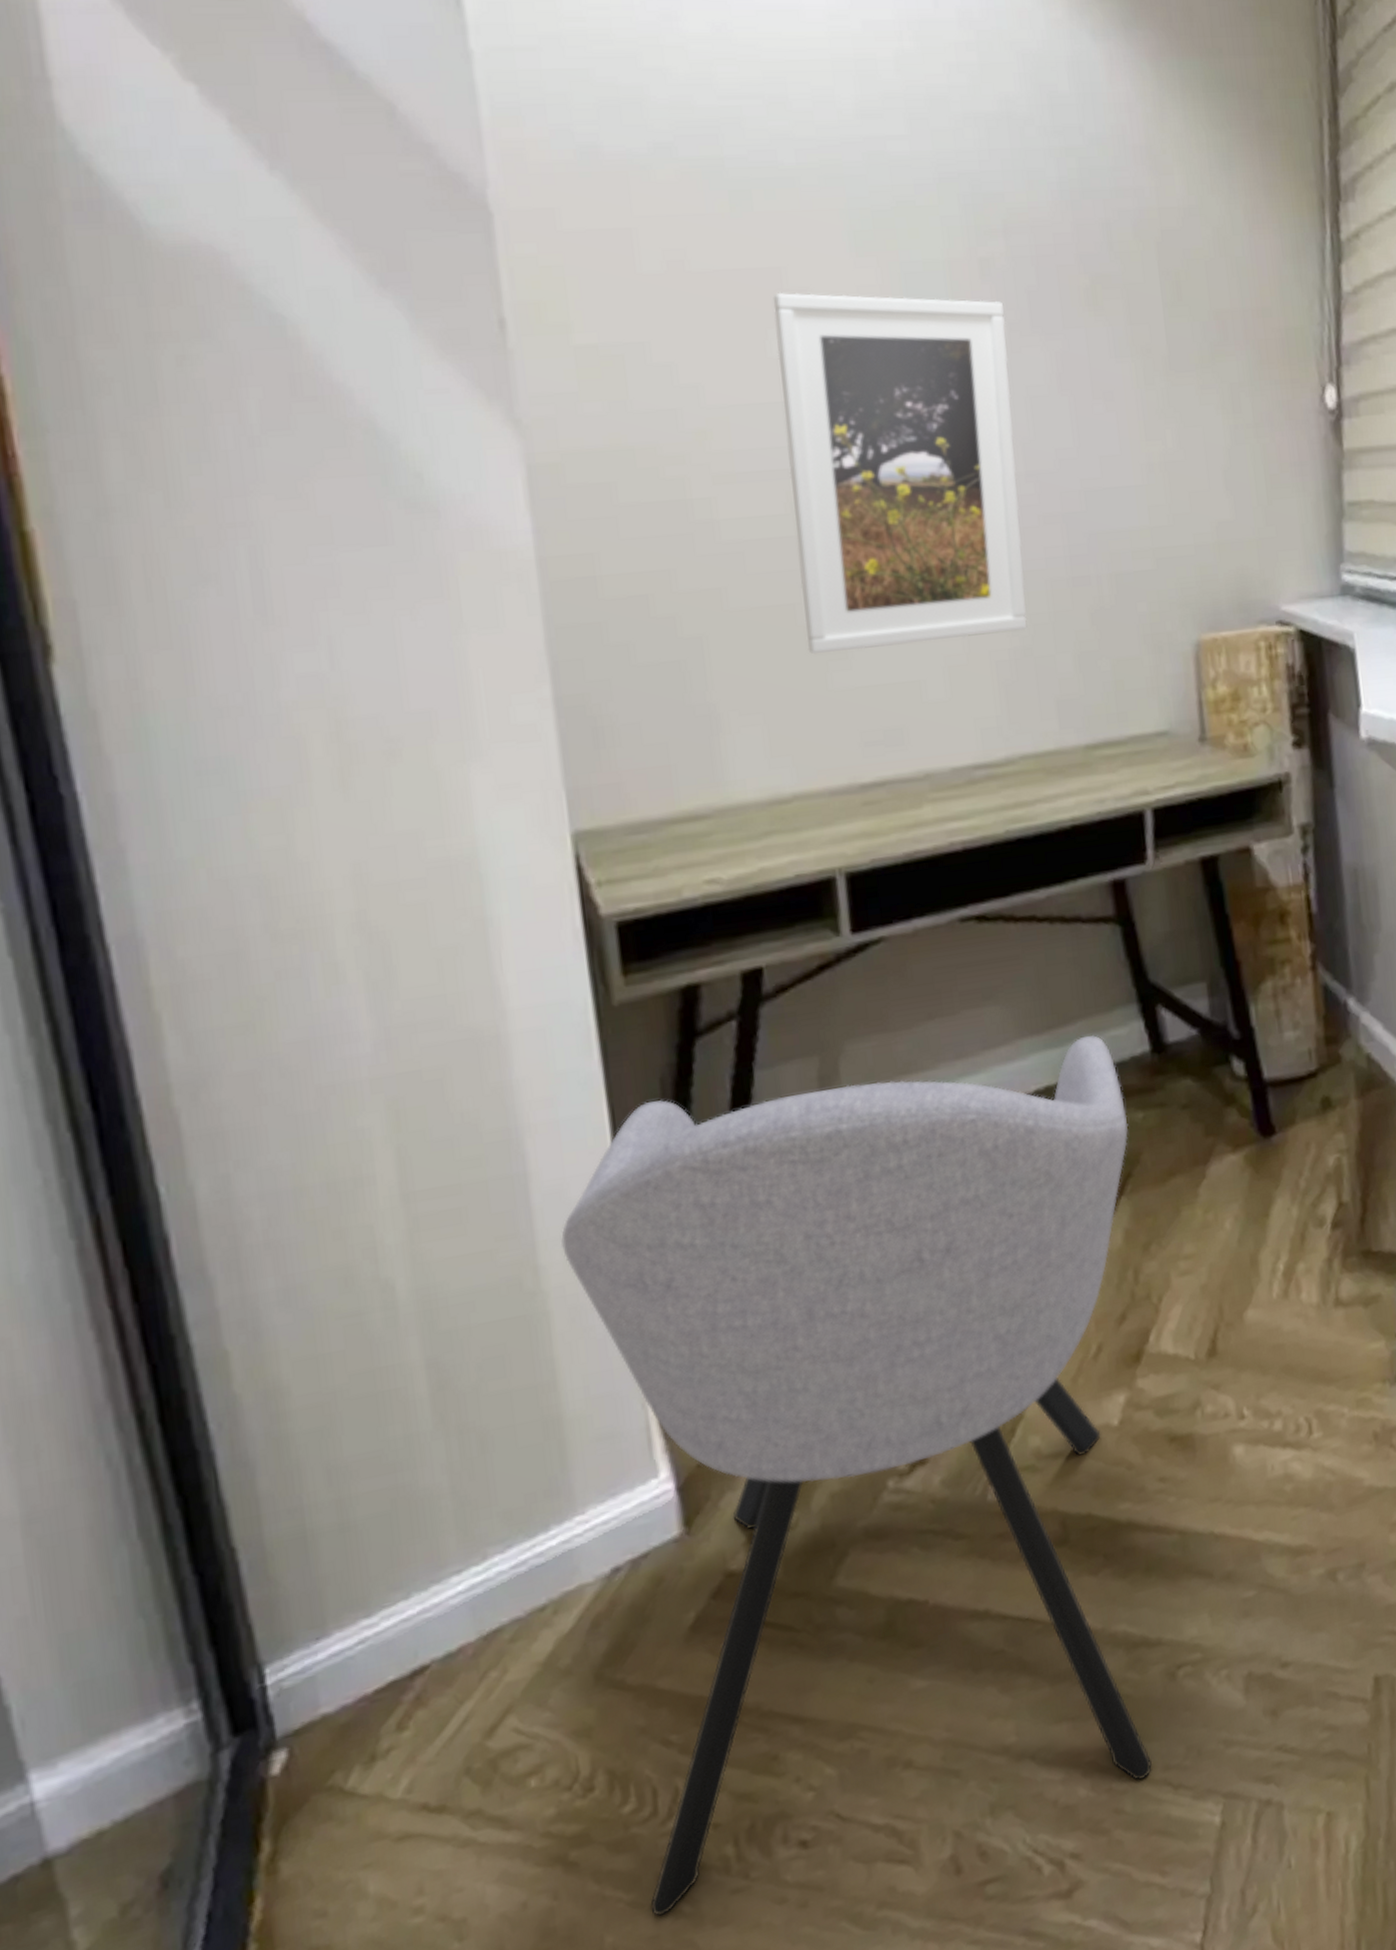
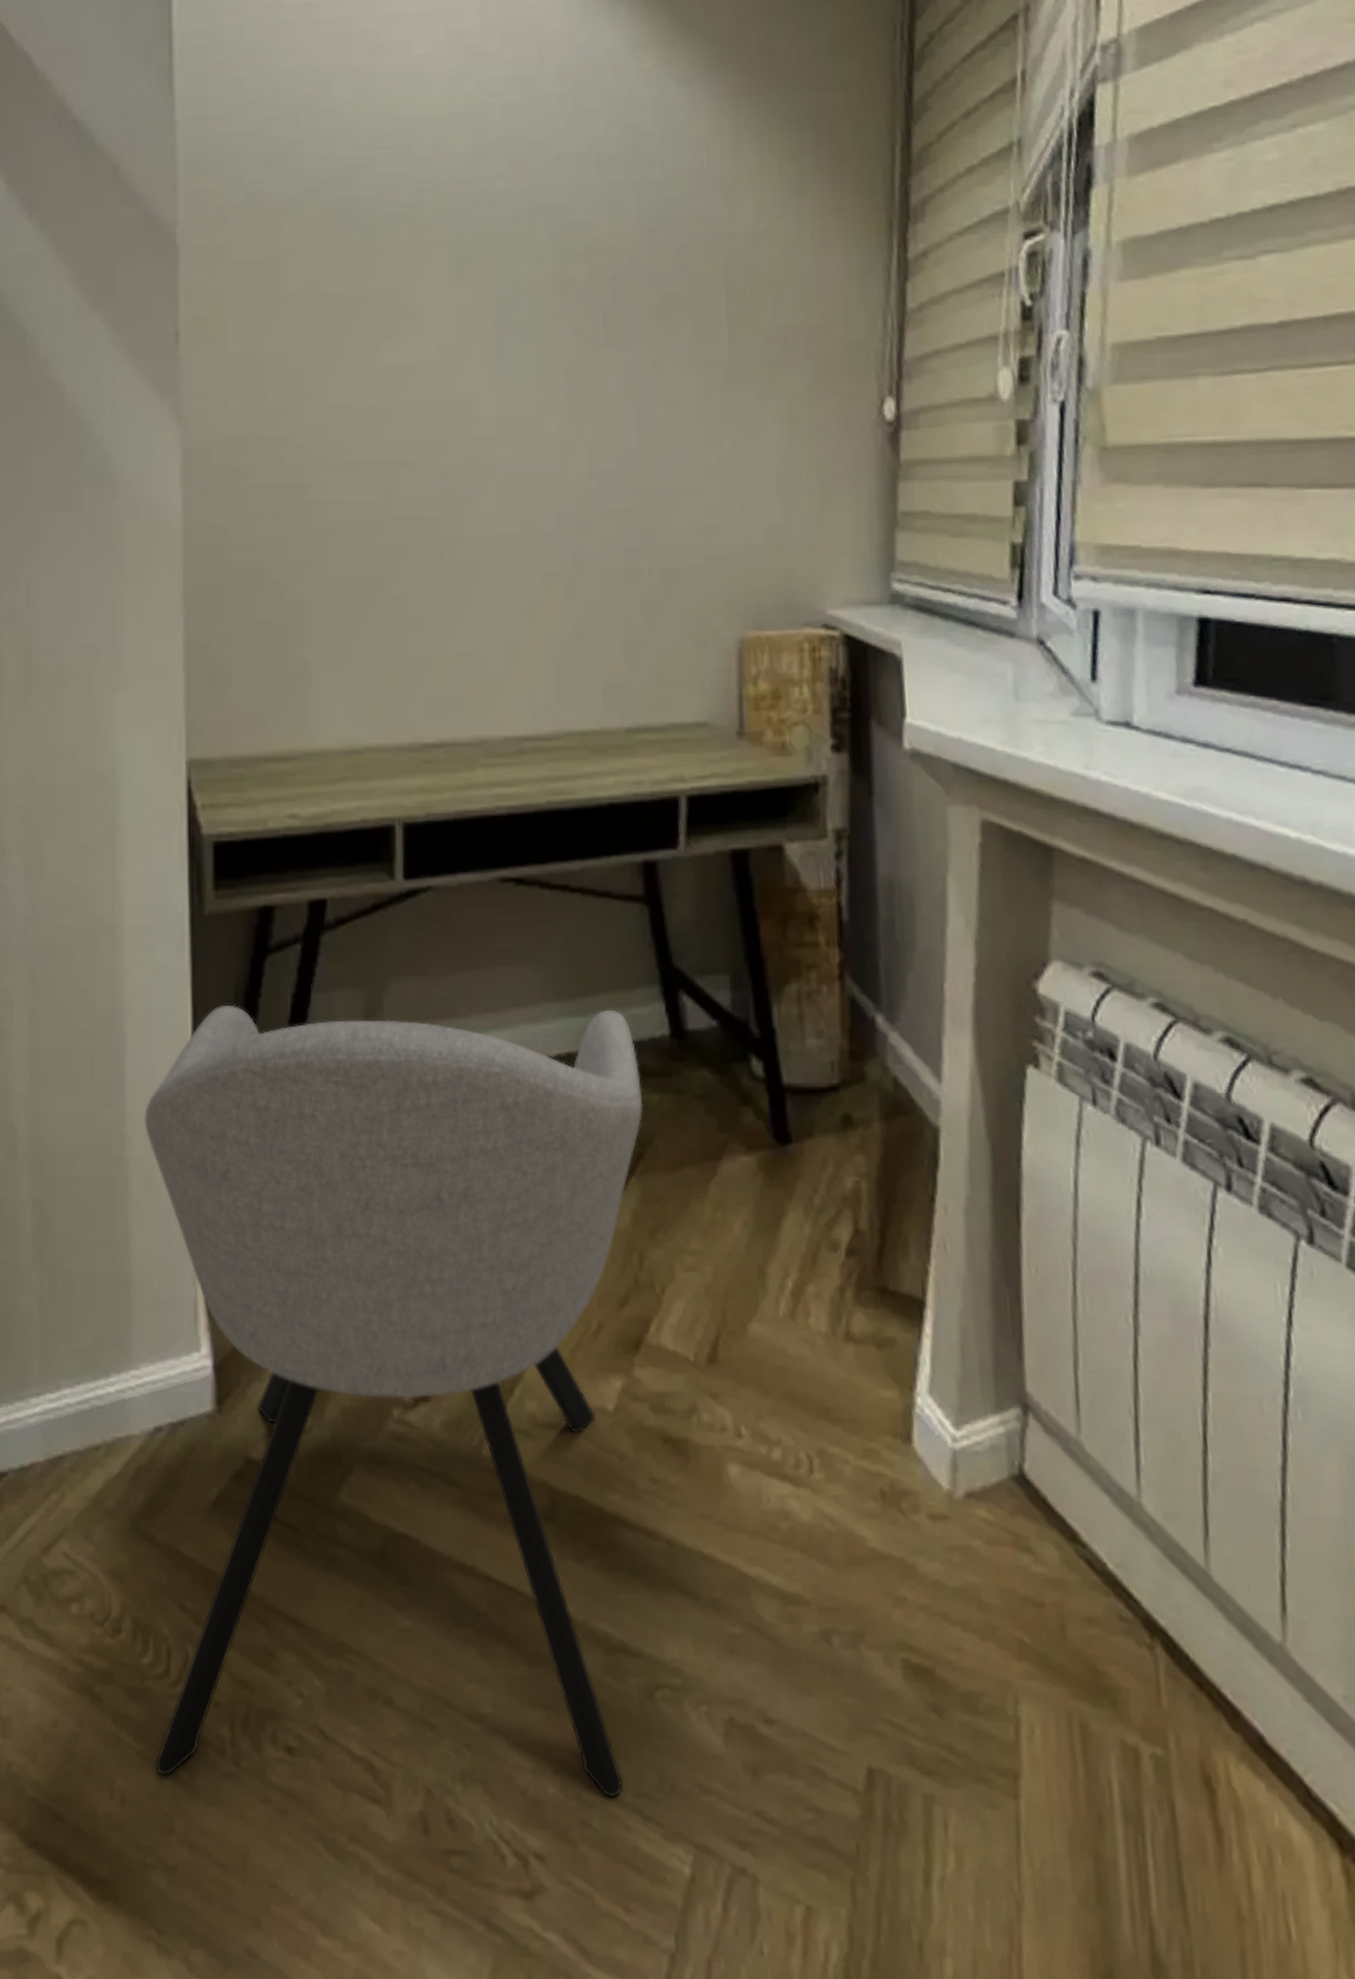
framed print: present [773,292,1028,654] -> none [385,309,582,623]

